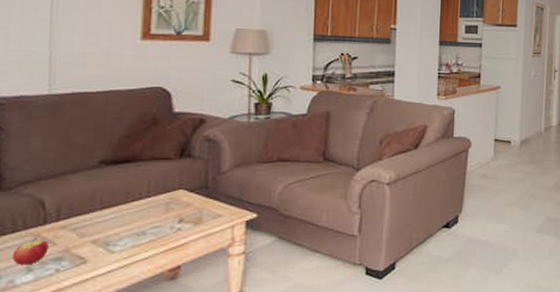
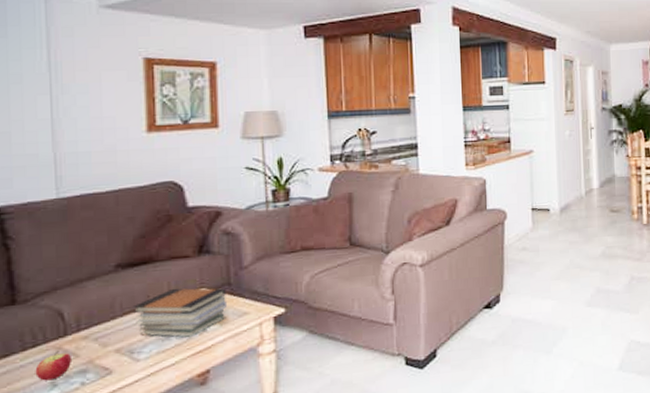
book stack: none [111,187,204,235] -> present [132,288,228,338]

